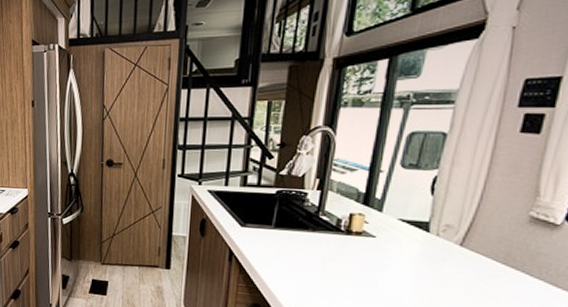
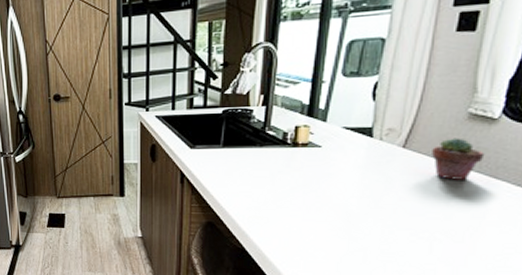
potted succulent: none [490,240,546,285] -> present [432,138,485,180]

